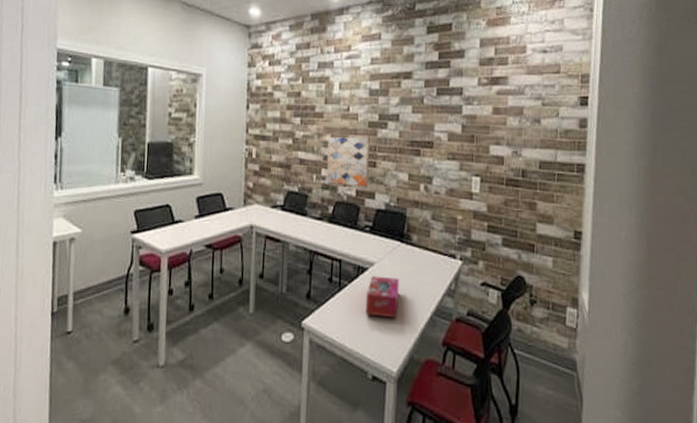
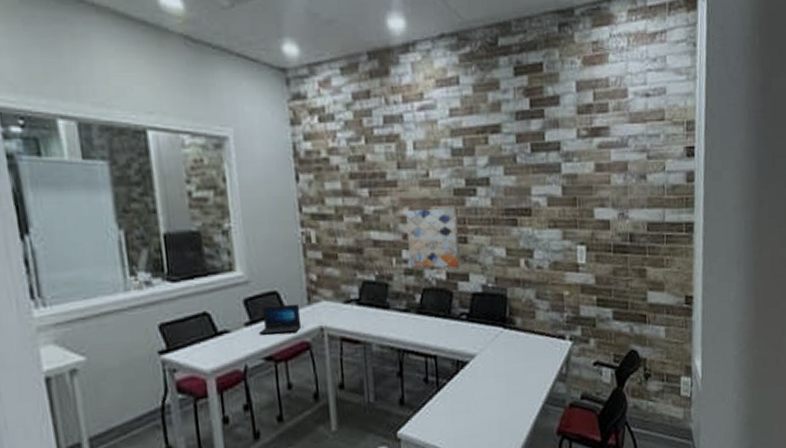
laptop: none [204,204,237,227] -> present [259,304,302,335]
tissue box: present [365,276,399,318] -> none [468,368,507,414]

